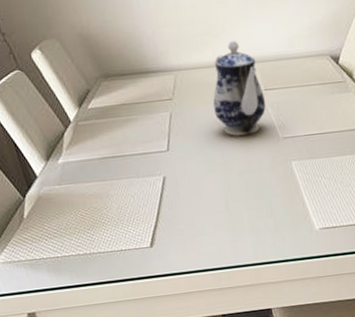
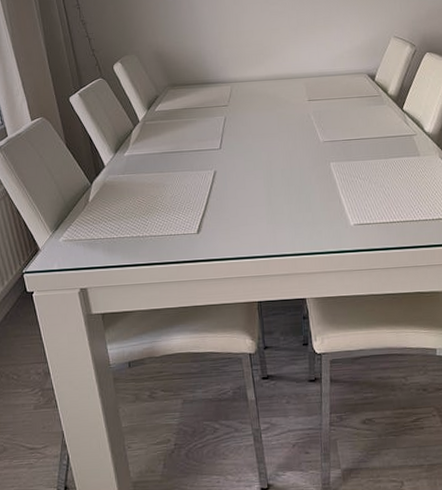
teapot: present [213,40,266,136] -> none [262,59,309,139]

